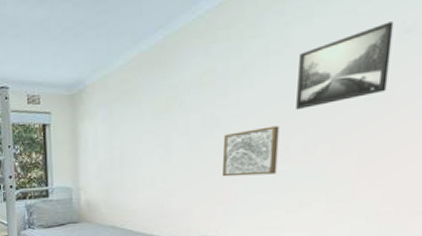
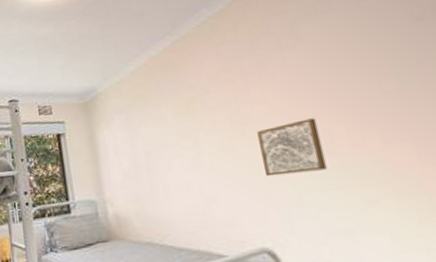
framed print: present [296,21,394,109] -> none [315,12,419,100]

